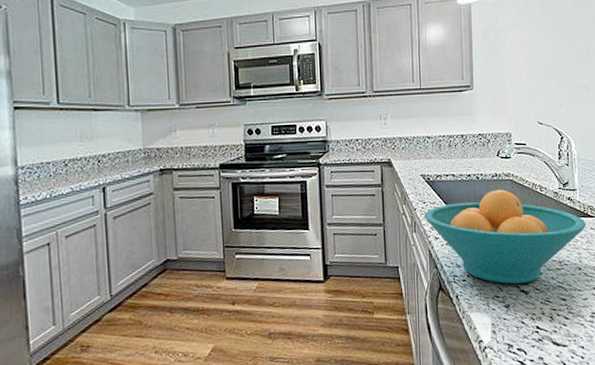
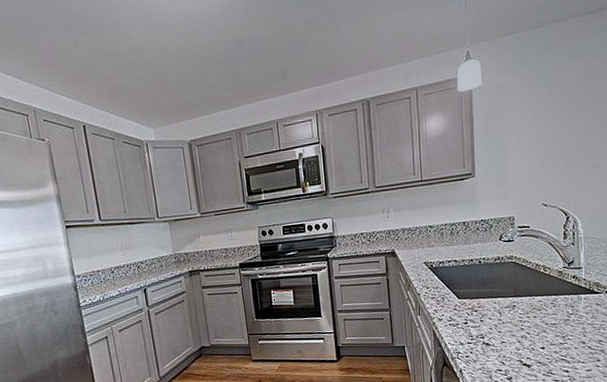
fruit bowl: present [424,189,586,284] -> none [427,271,591,359]

